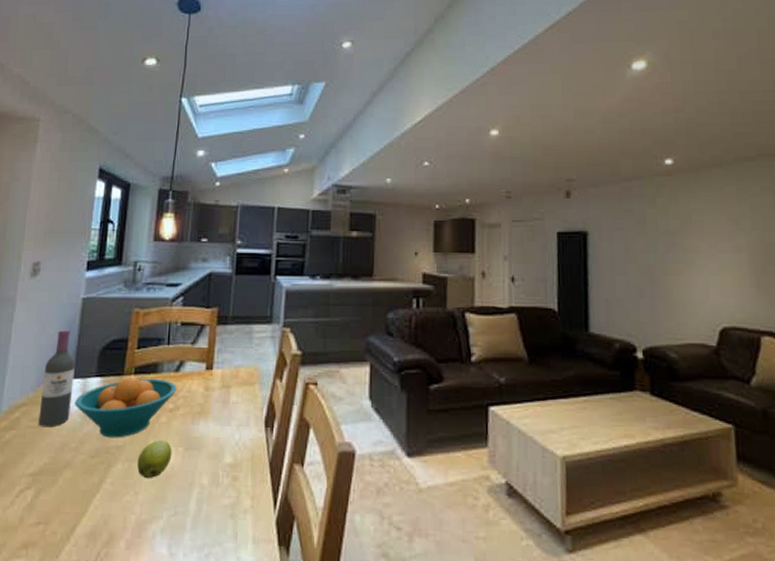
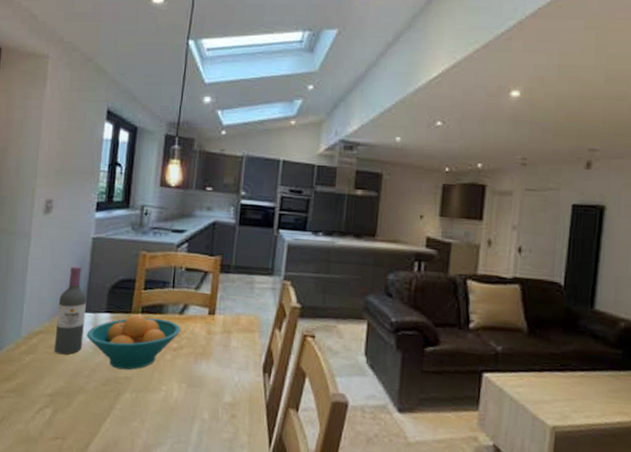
apple: present [137,440,172,479] -> none [144,375,176,409]

